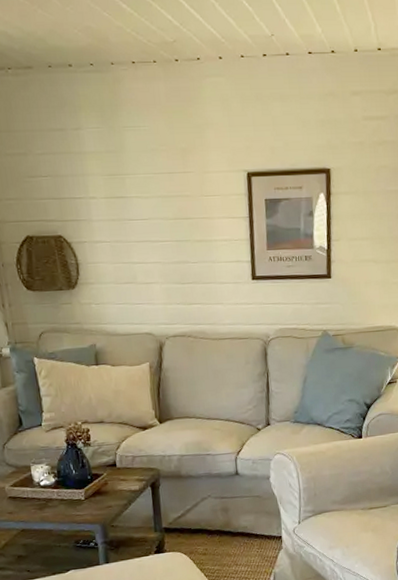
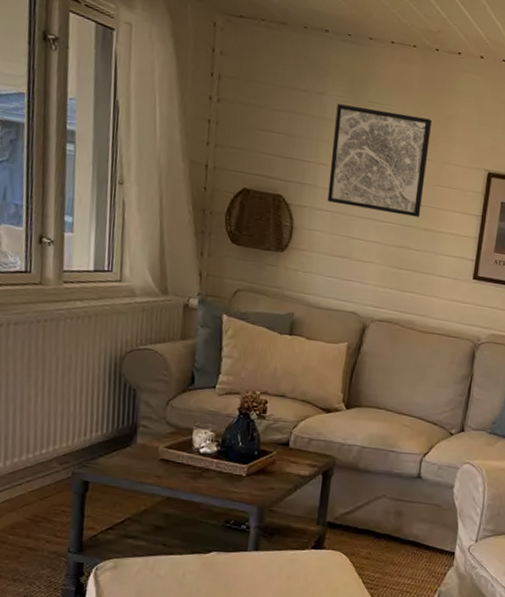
wall art: none [94,131,192,234] -> present [327,103,432,218]

